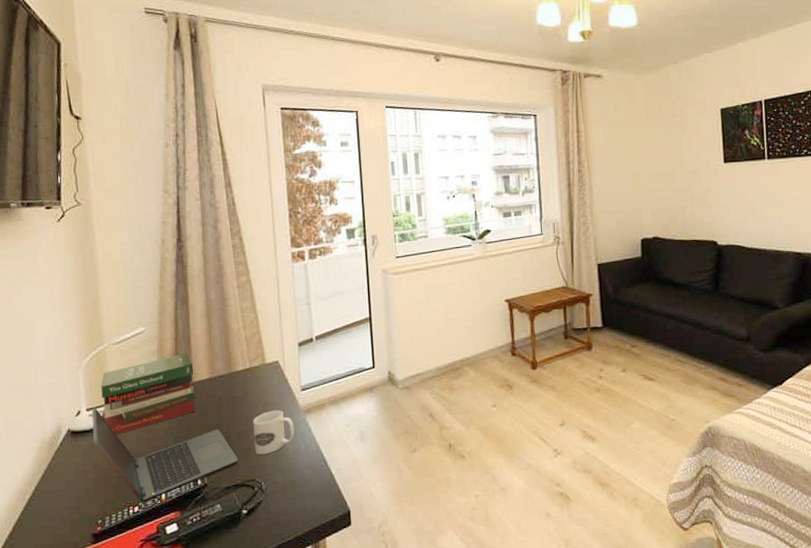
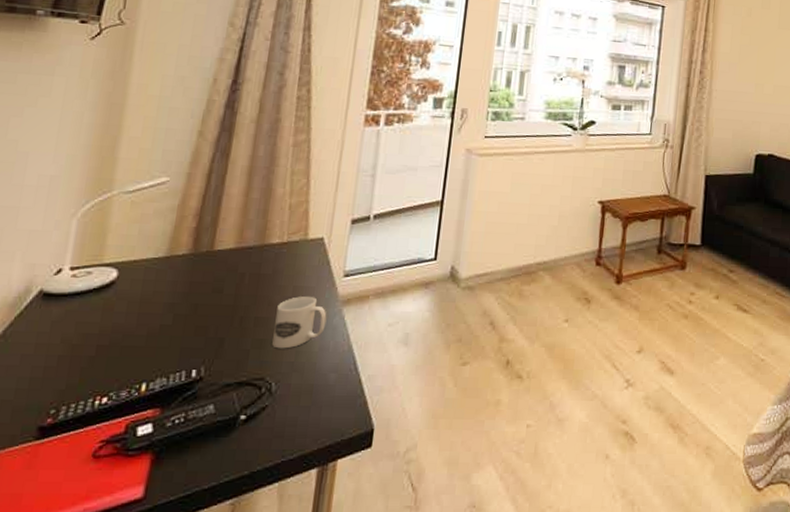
laptop: present [91,407,238,503] -> none [69,267,249,393]
books: present [101,353,196,435] -> none [87,214,219,304]

